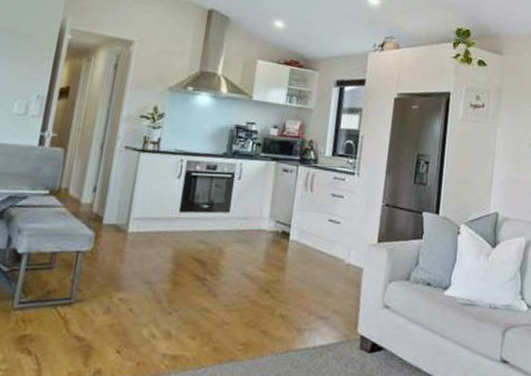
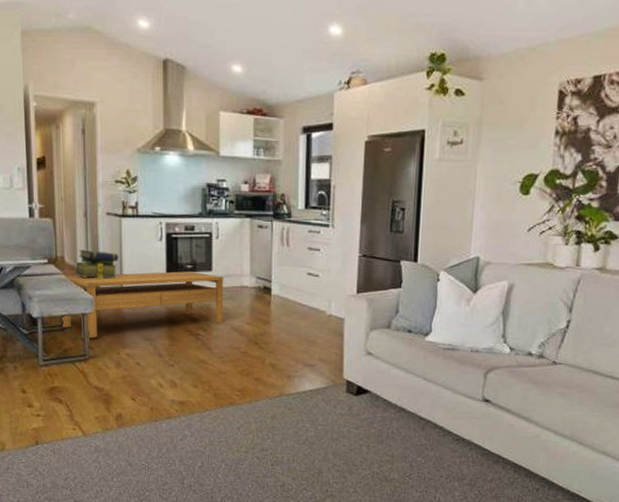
coffee table: none [51,208,242,280] -> present [62,271,224,339]
stack of books: none [78,182,130,215] -> present [75,250,118,279]

